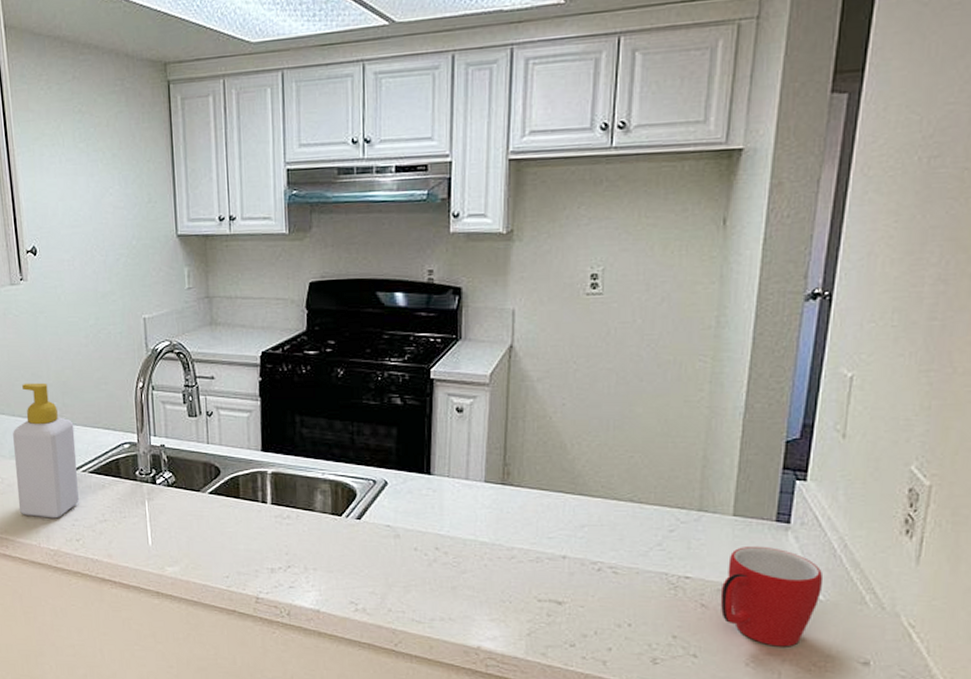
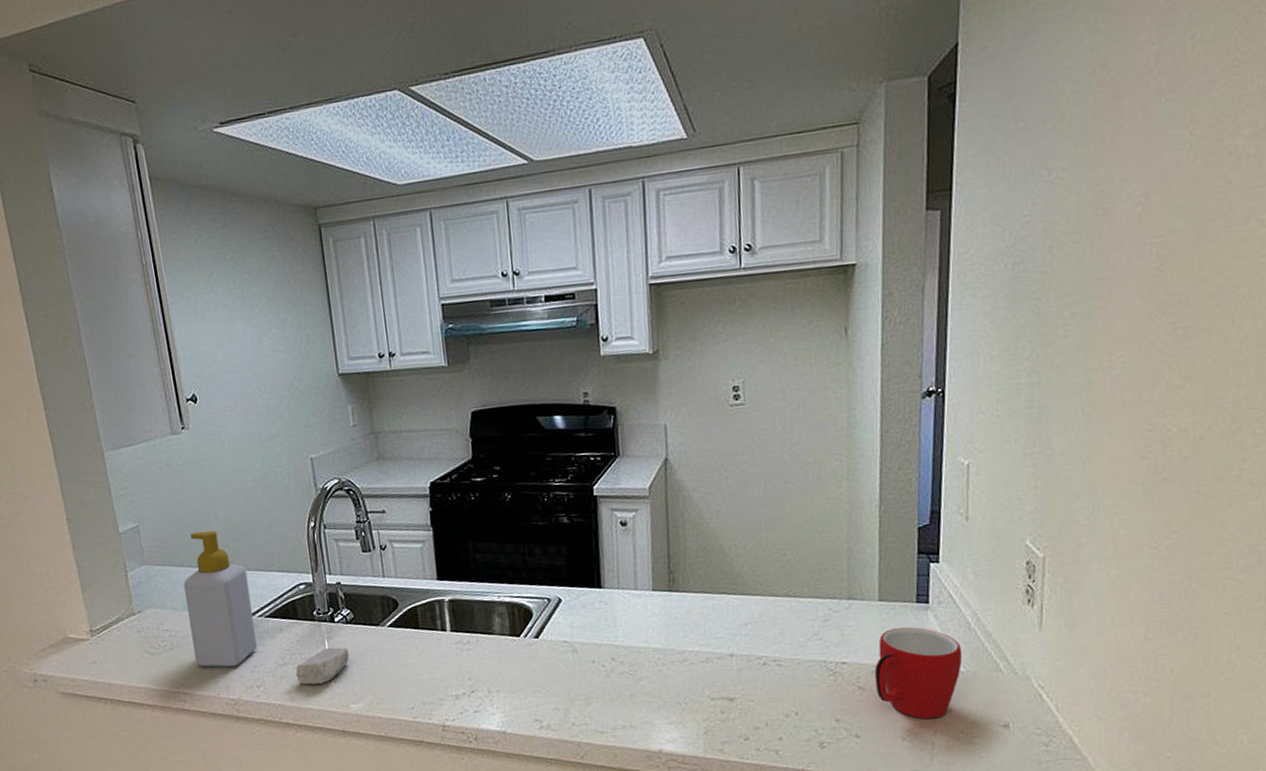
soap bar: none [114,508,168,543] -> present [295,647,349,685]

